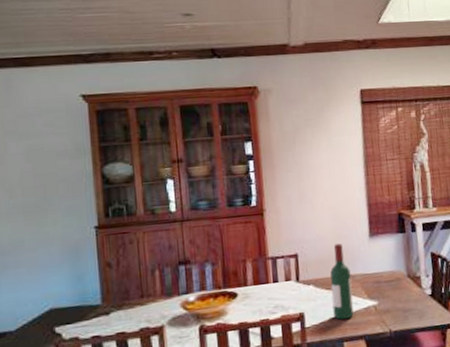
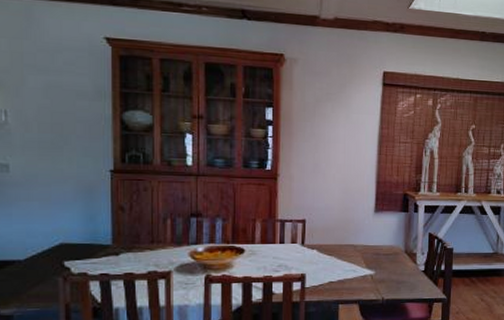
wine bottle: present [330,243,354,320] -> none [333,215,353,284]

